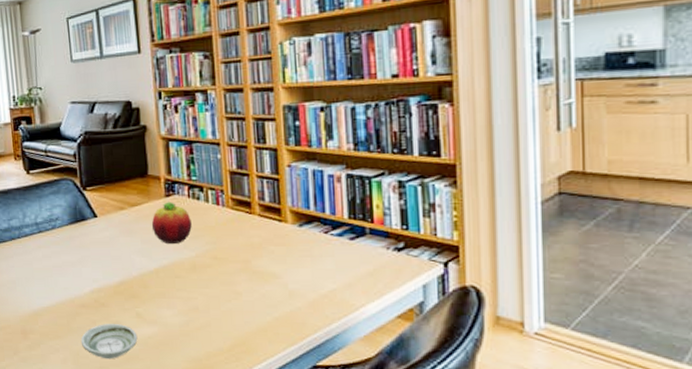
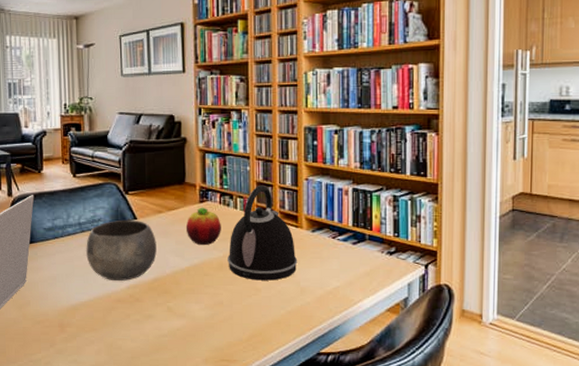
bowl: none [44,218,121,284] -> present [86,219,157,281]
saucer: present [80,324,138,360] -> none [115,317,167,350]
kettle: none [201,174,284,283] -> present [228,184,298,281]

